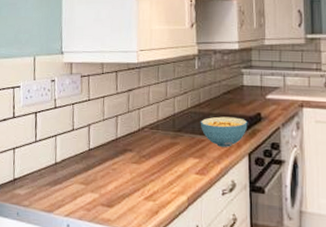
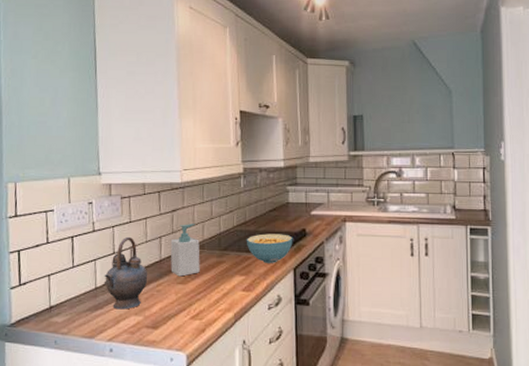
teapot: none [63,114,105,186] -> present [103,236,148,310]
soap bottle: none [126,103,155,156] -> present [170,224,200,277]

